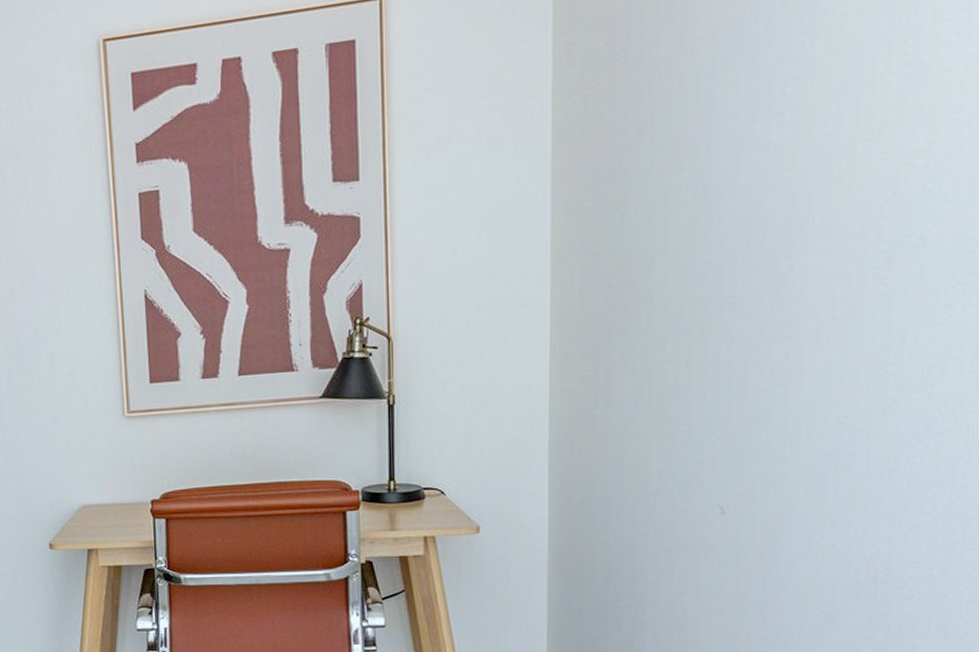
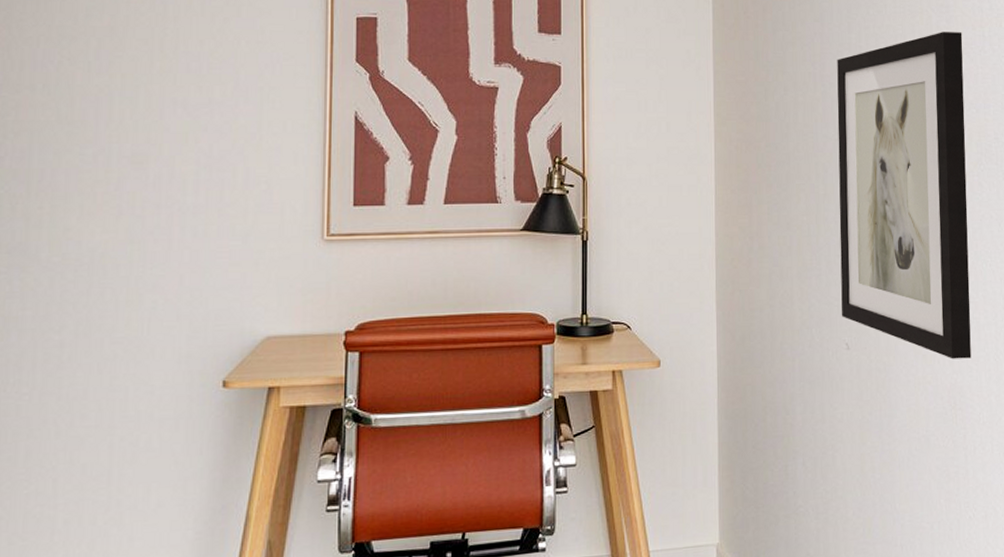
wall art: none [715,97,941,526] -> present [837,32,971,359]

